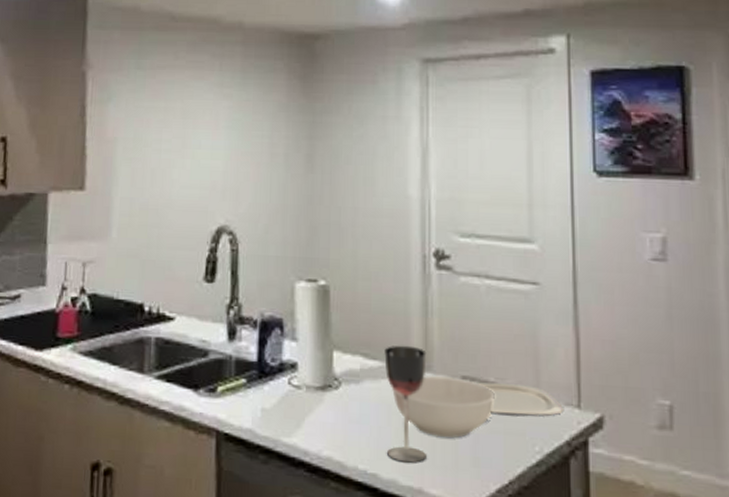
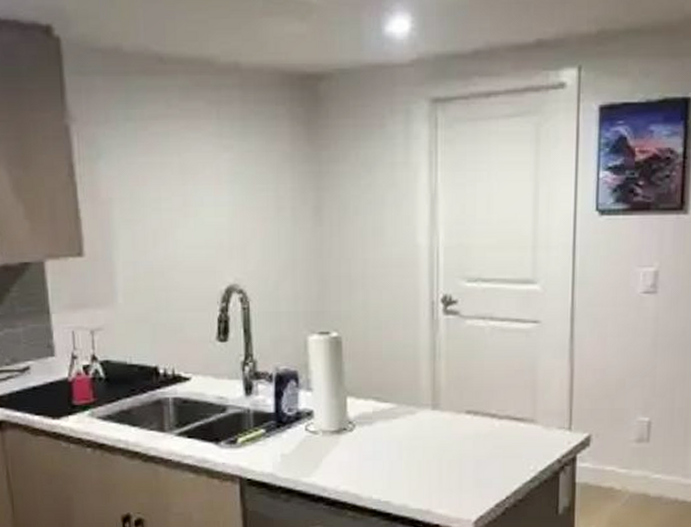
wineglass: present [384,345,427,463] -> none [395,387,434,489]
bowl: present [392,375,495,438] -> none [403,412,496,466]
plate: present [476,382,565,417] -> none [480,414,557,442]

